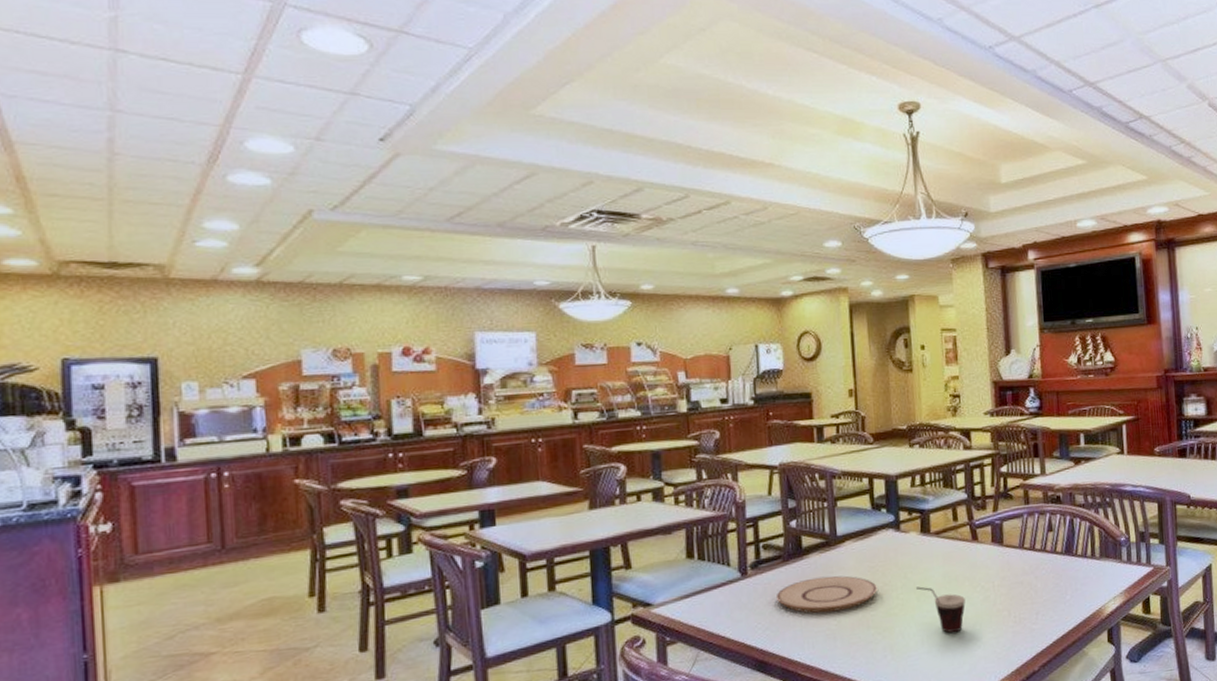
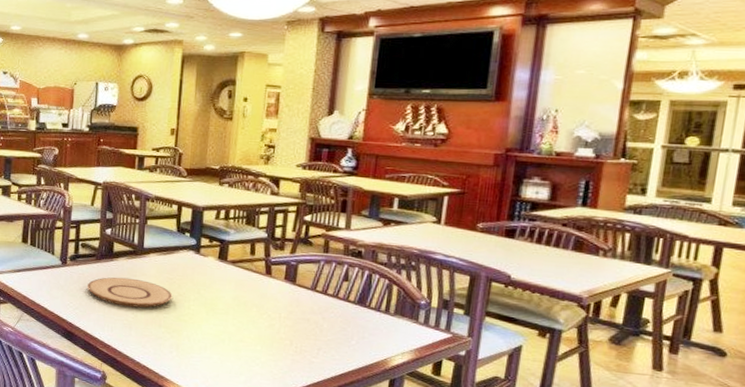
cup: present [916,586,966,633] -> none [207,303,251,348]

